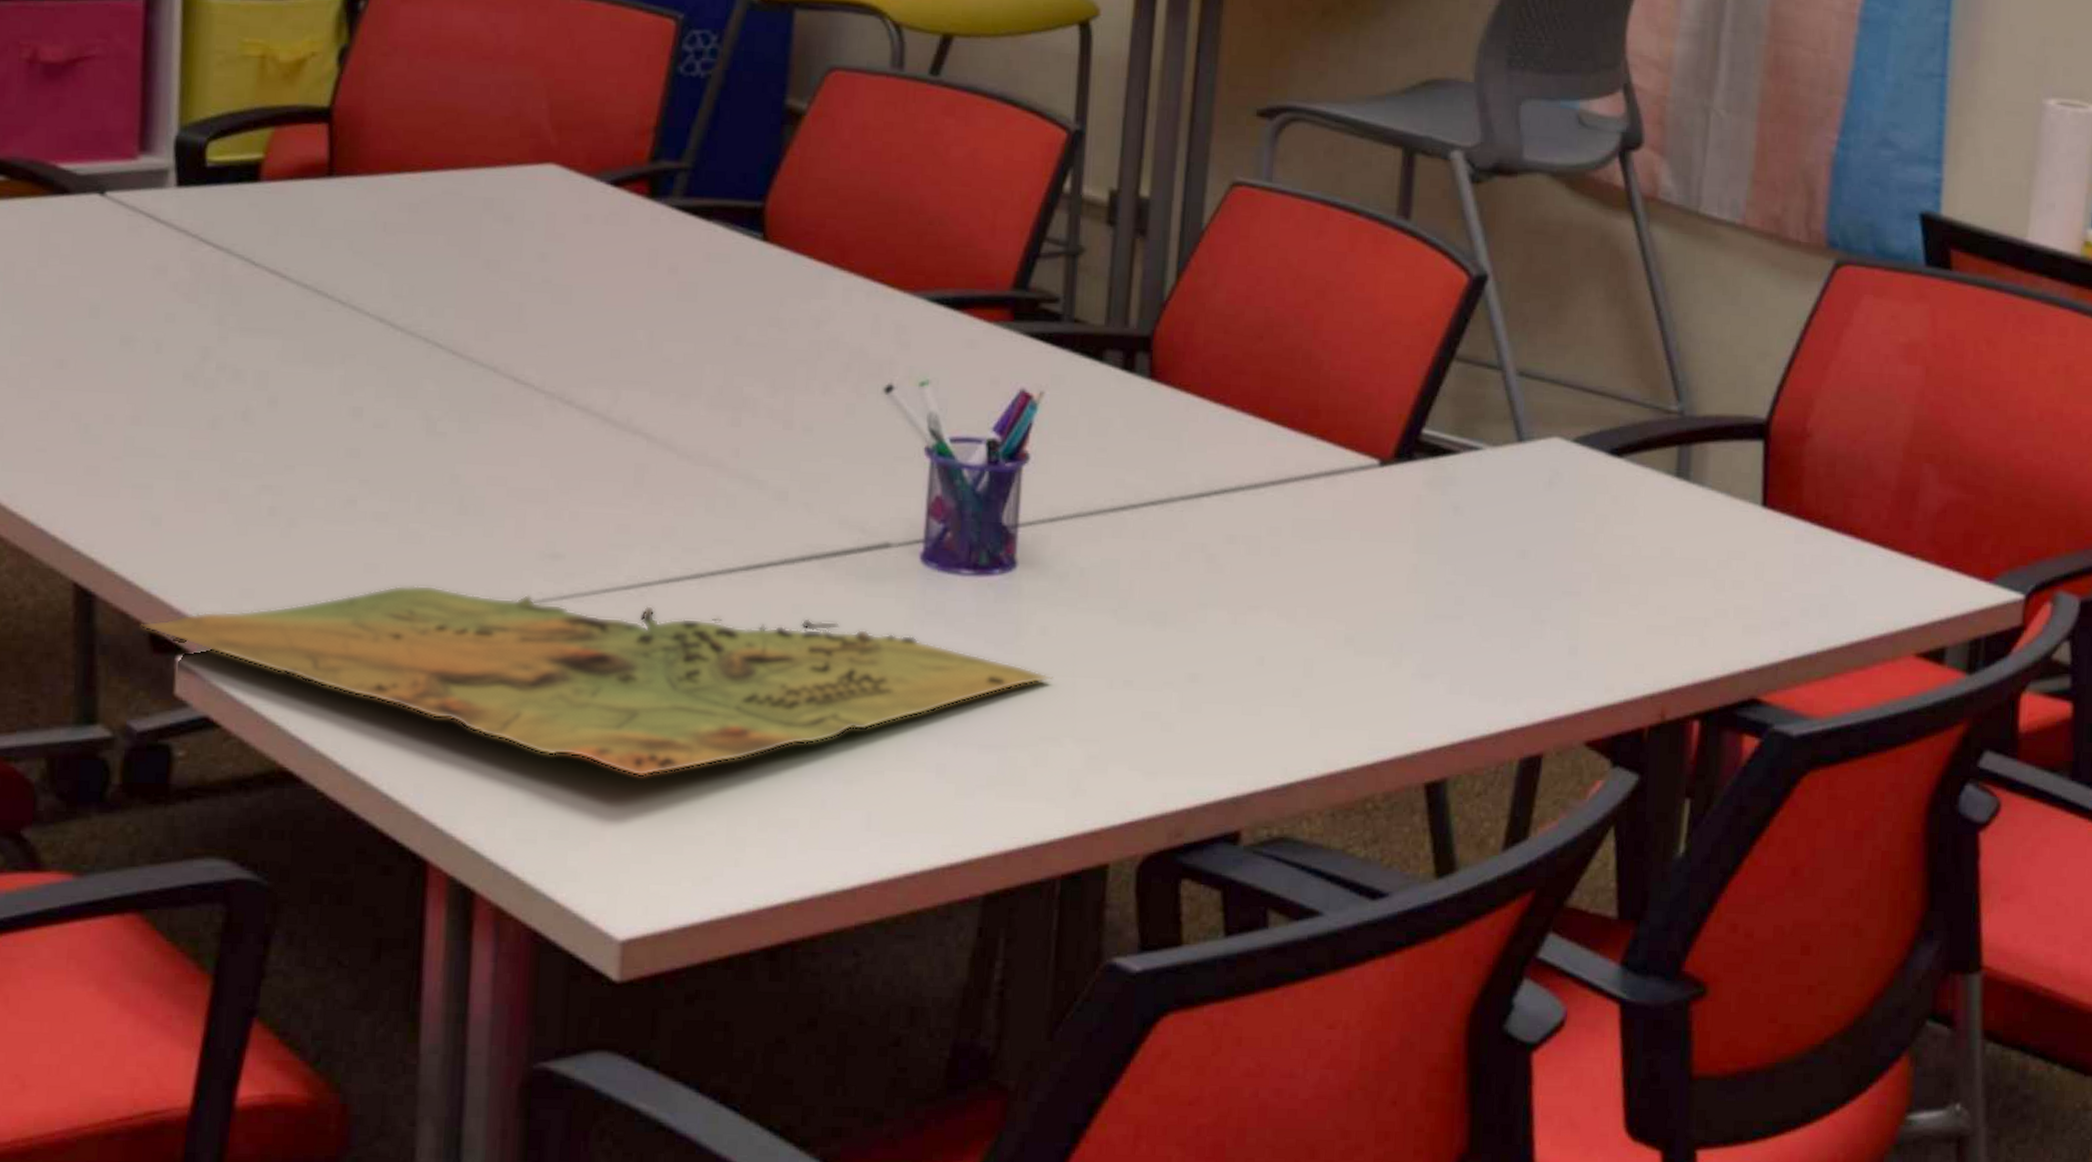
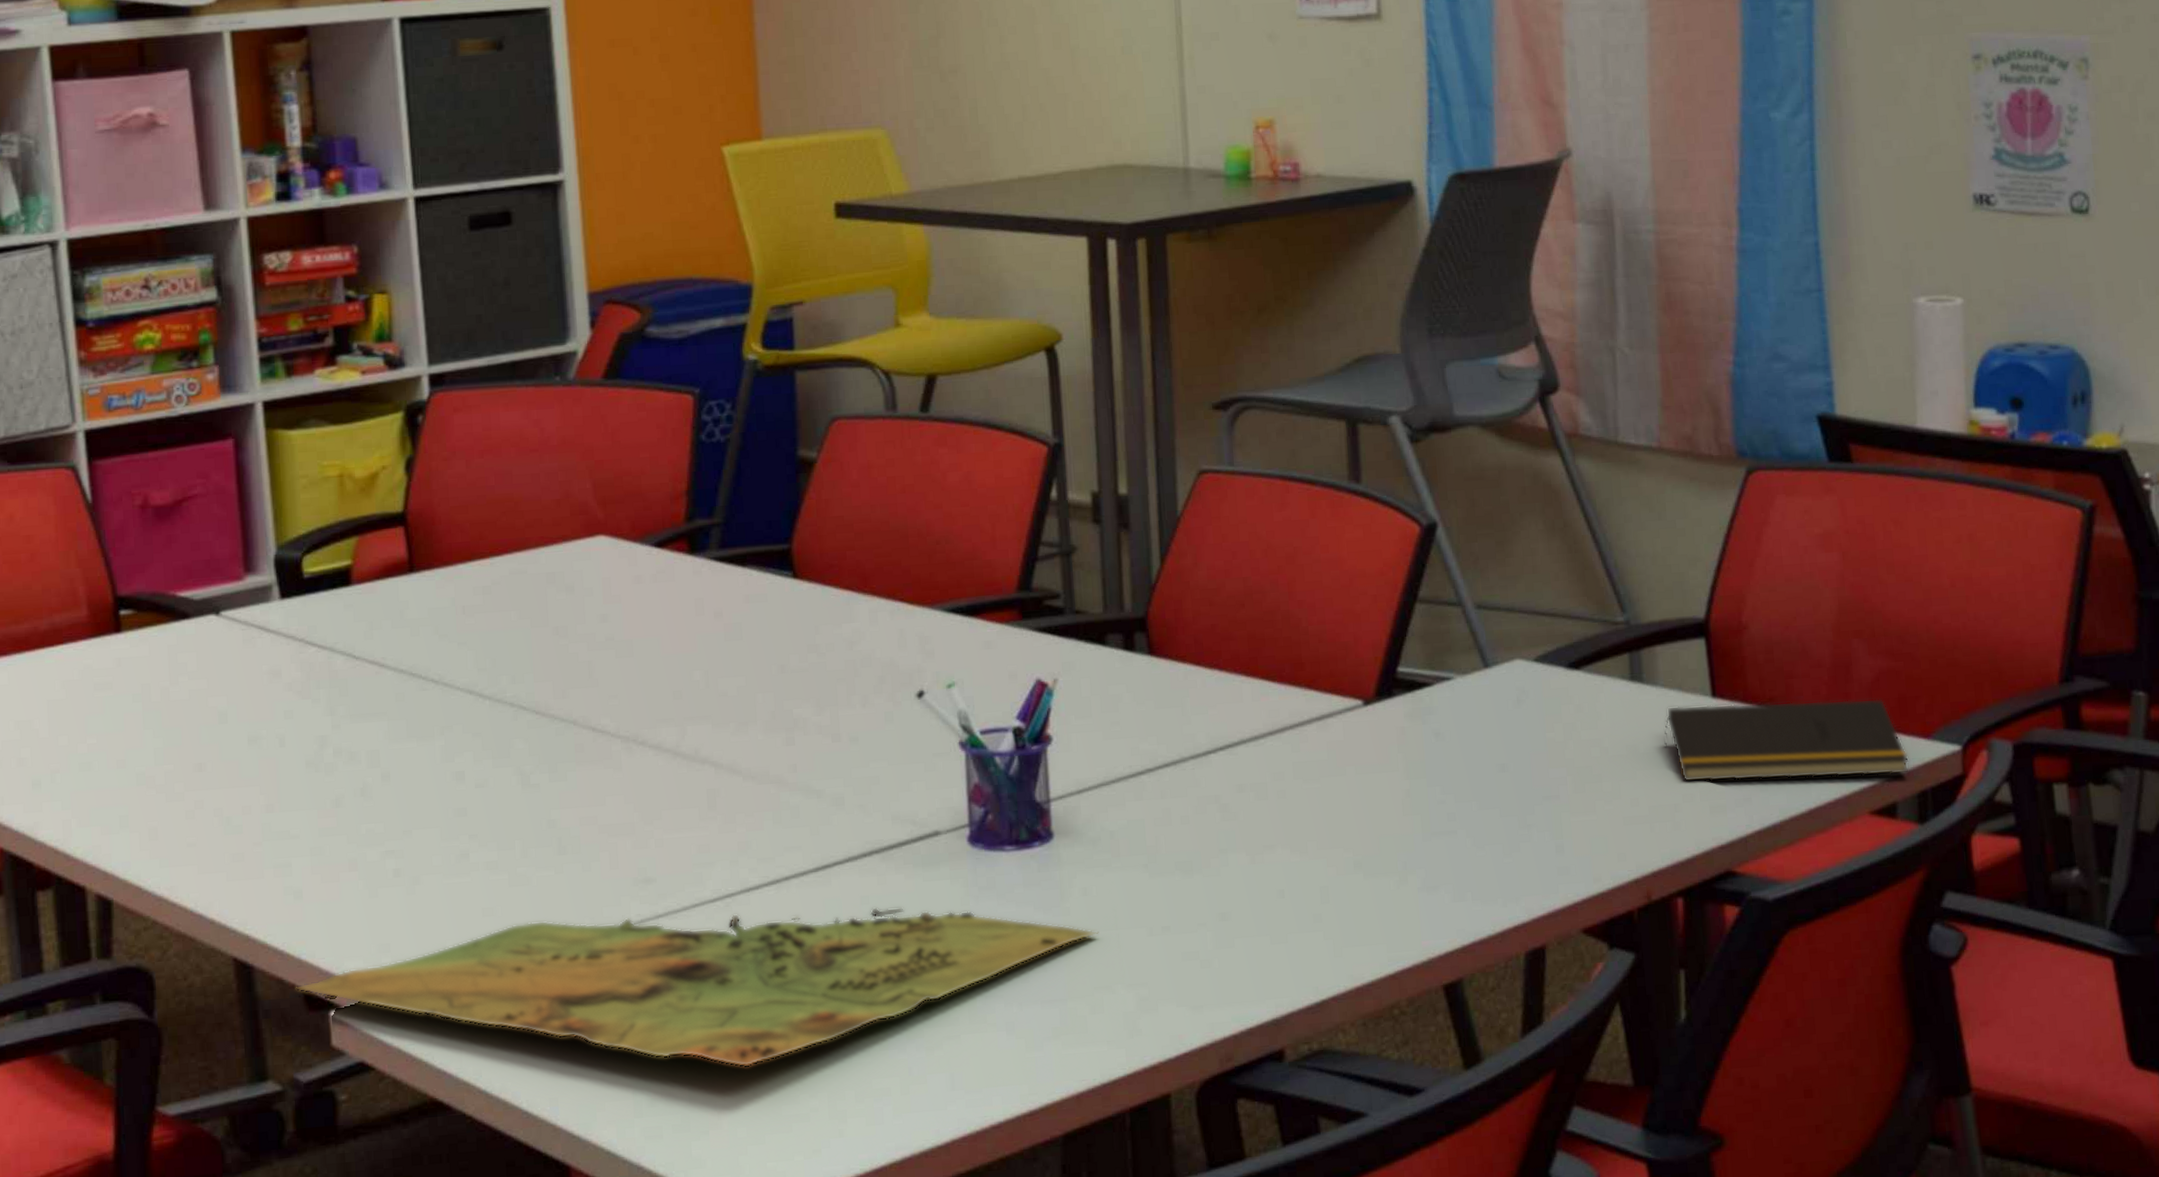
notepad: none [1703,510,1966,618] -> present [1664,698,1909,783]

